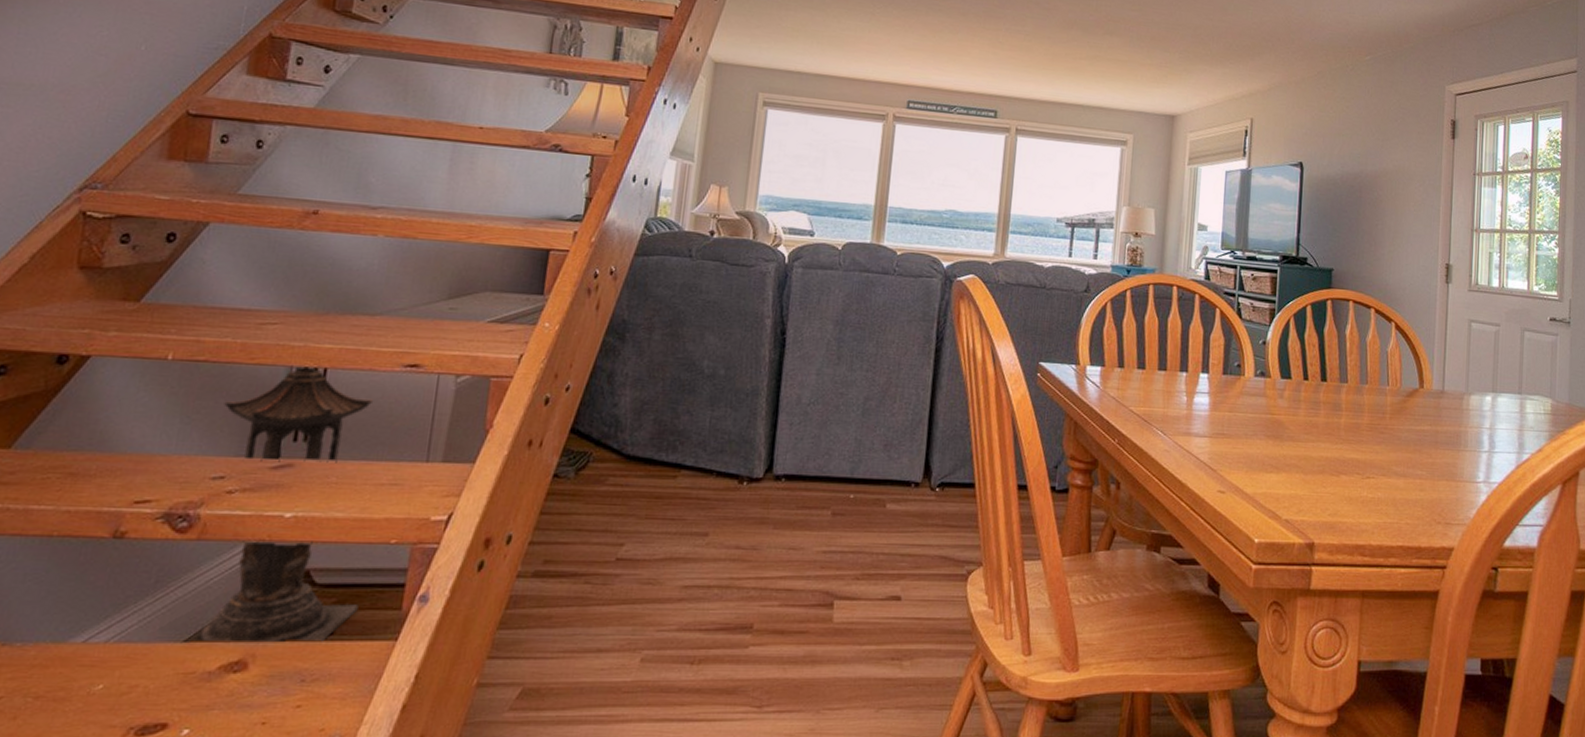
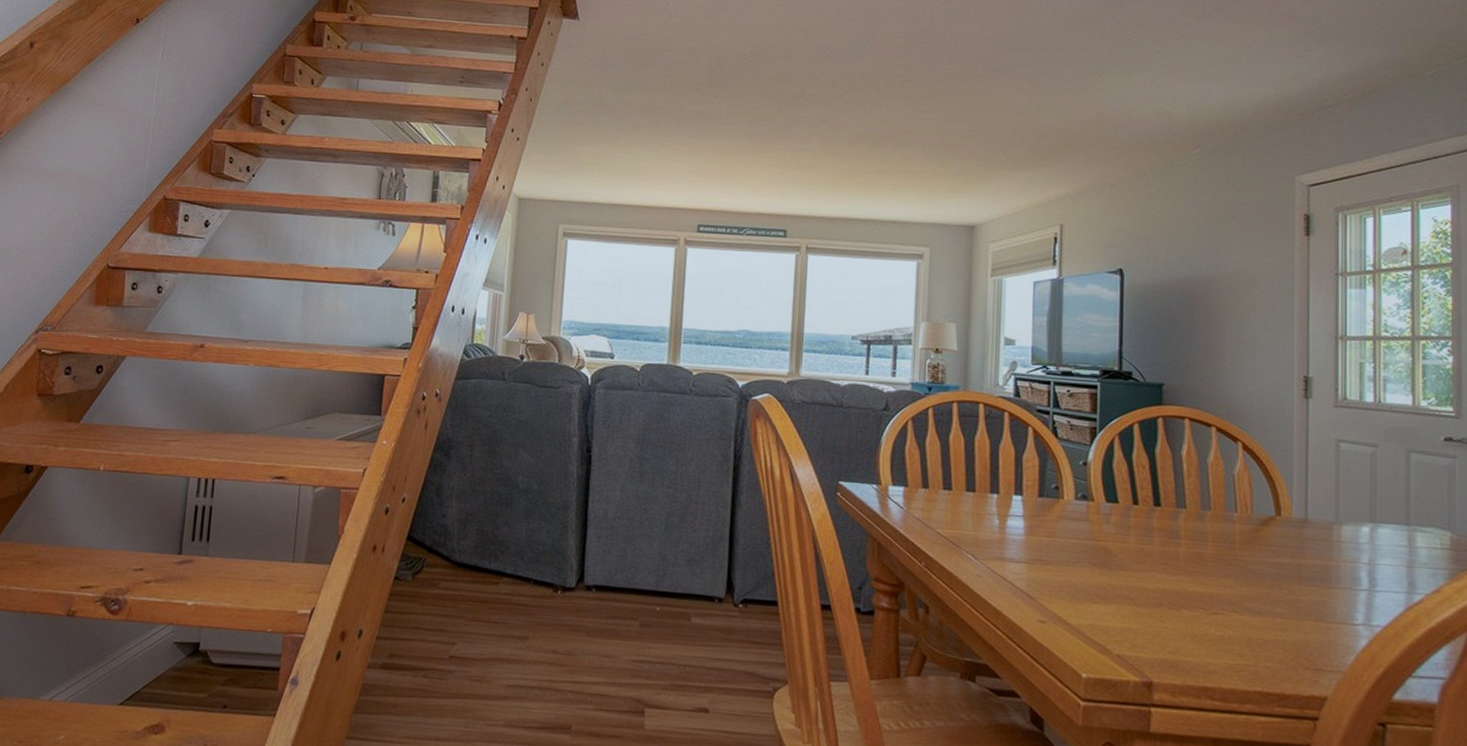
lantern: present [180,364,374,644] -> none [116,475,251,713]

